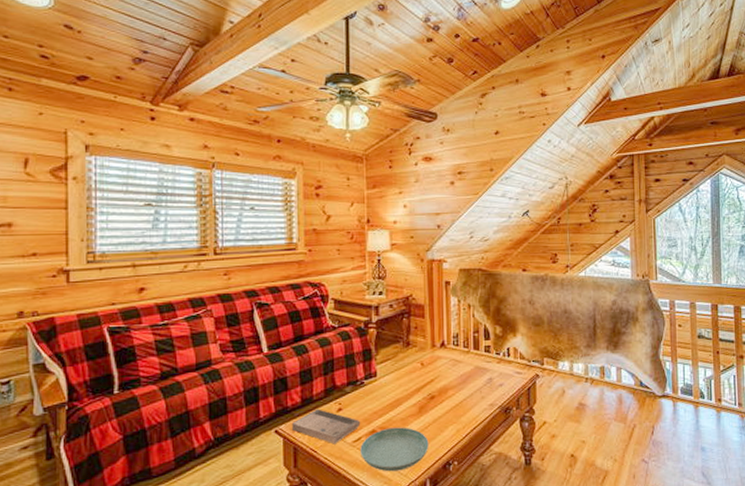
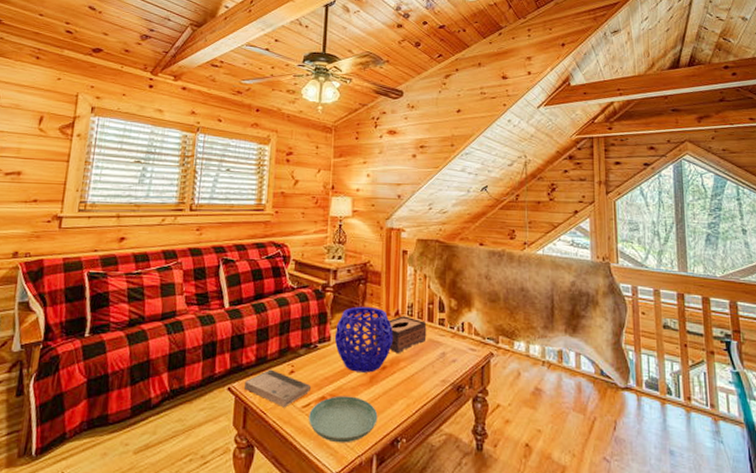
decorative bowl: none [380,339,441,404] -> present [334,306,394,373]
tissue box: none [420,346,473,383] -> present [374,316,427,354]

